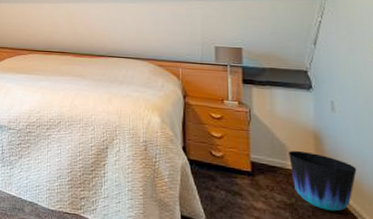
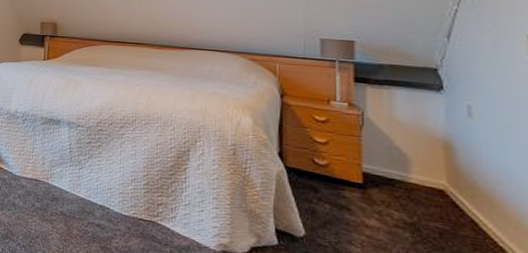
vase: present [288,150,357,211] -> none [411,161,500,235]

